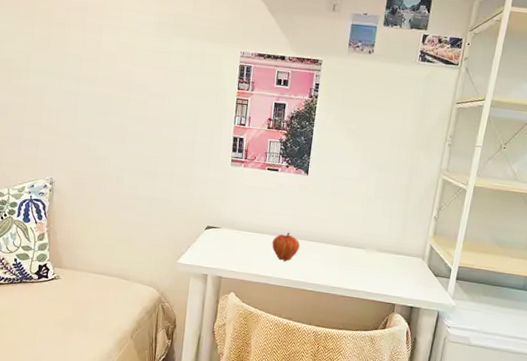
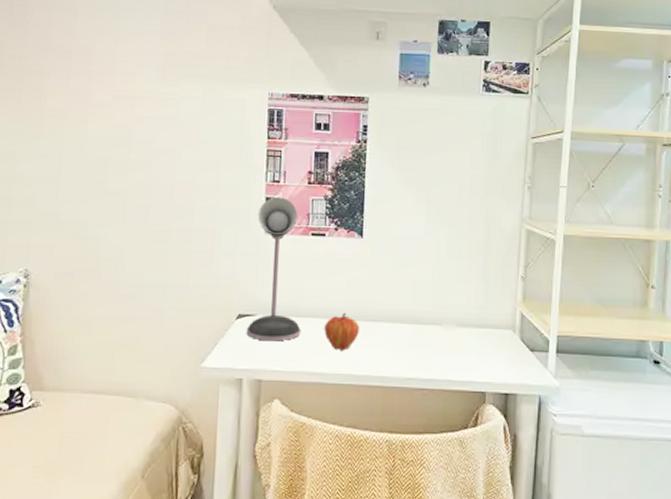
desk lamp: none [212,137,258,250] -> present [246,197,302,342]

